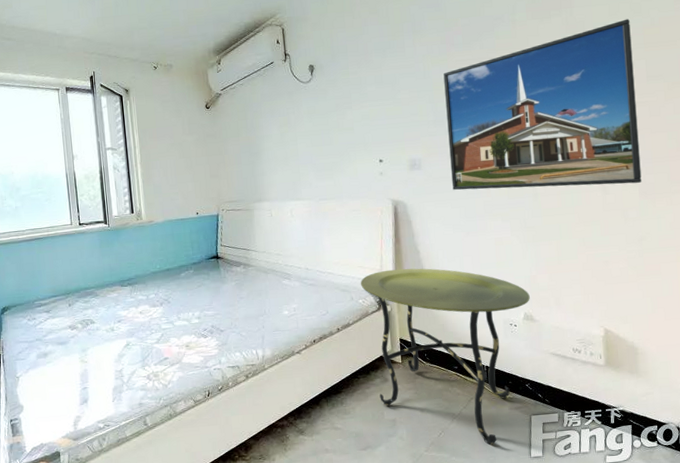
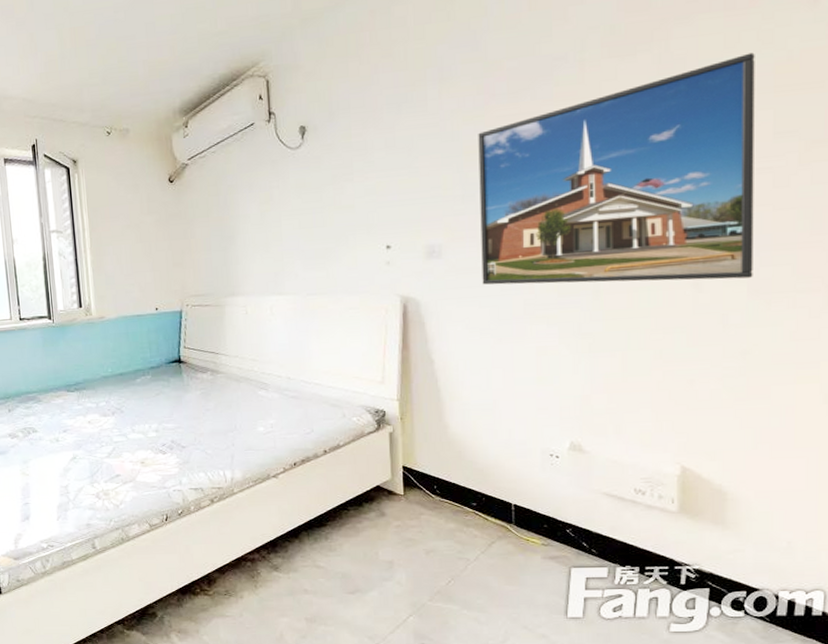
side table: present [361,268,530,446] -> none [356,381,580,600]

